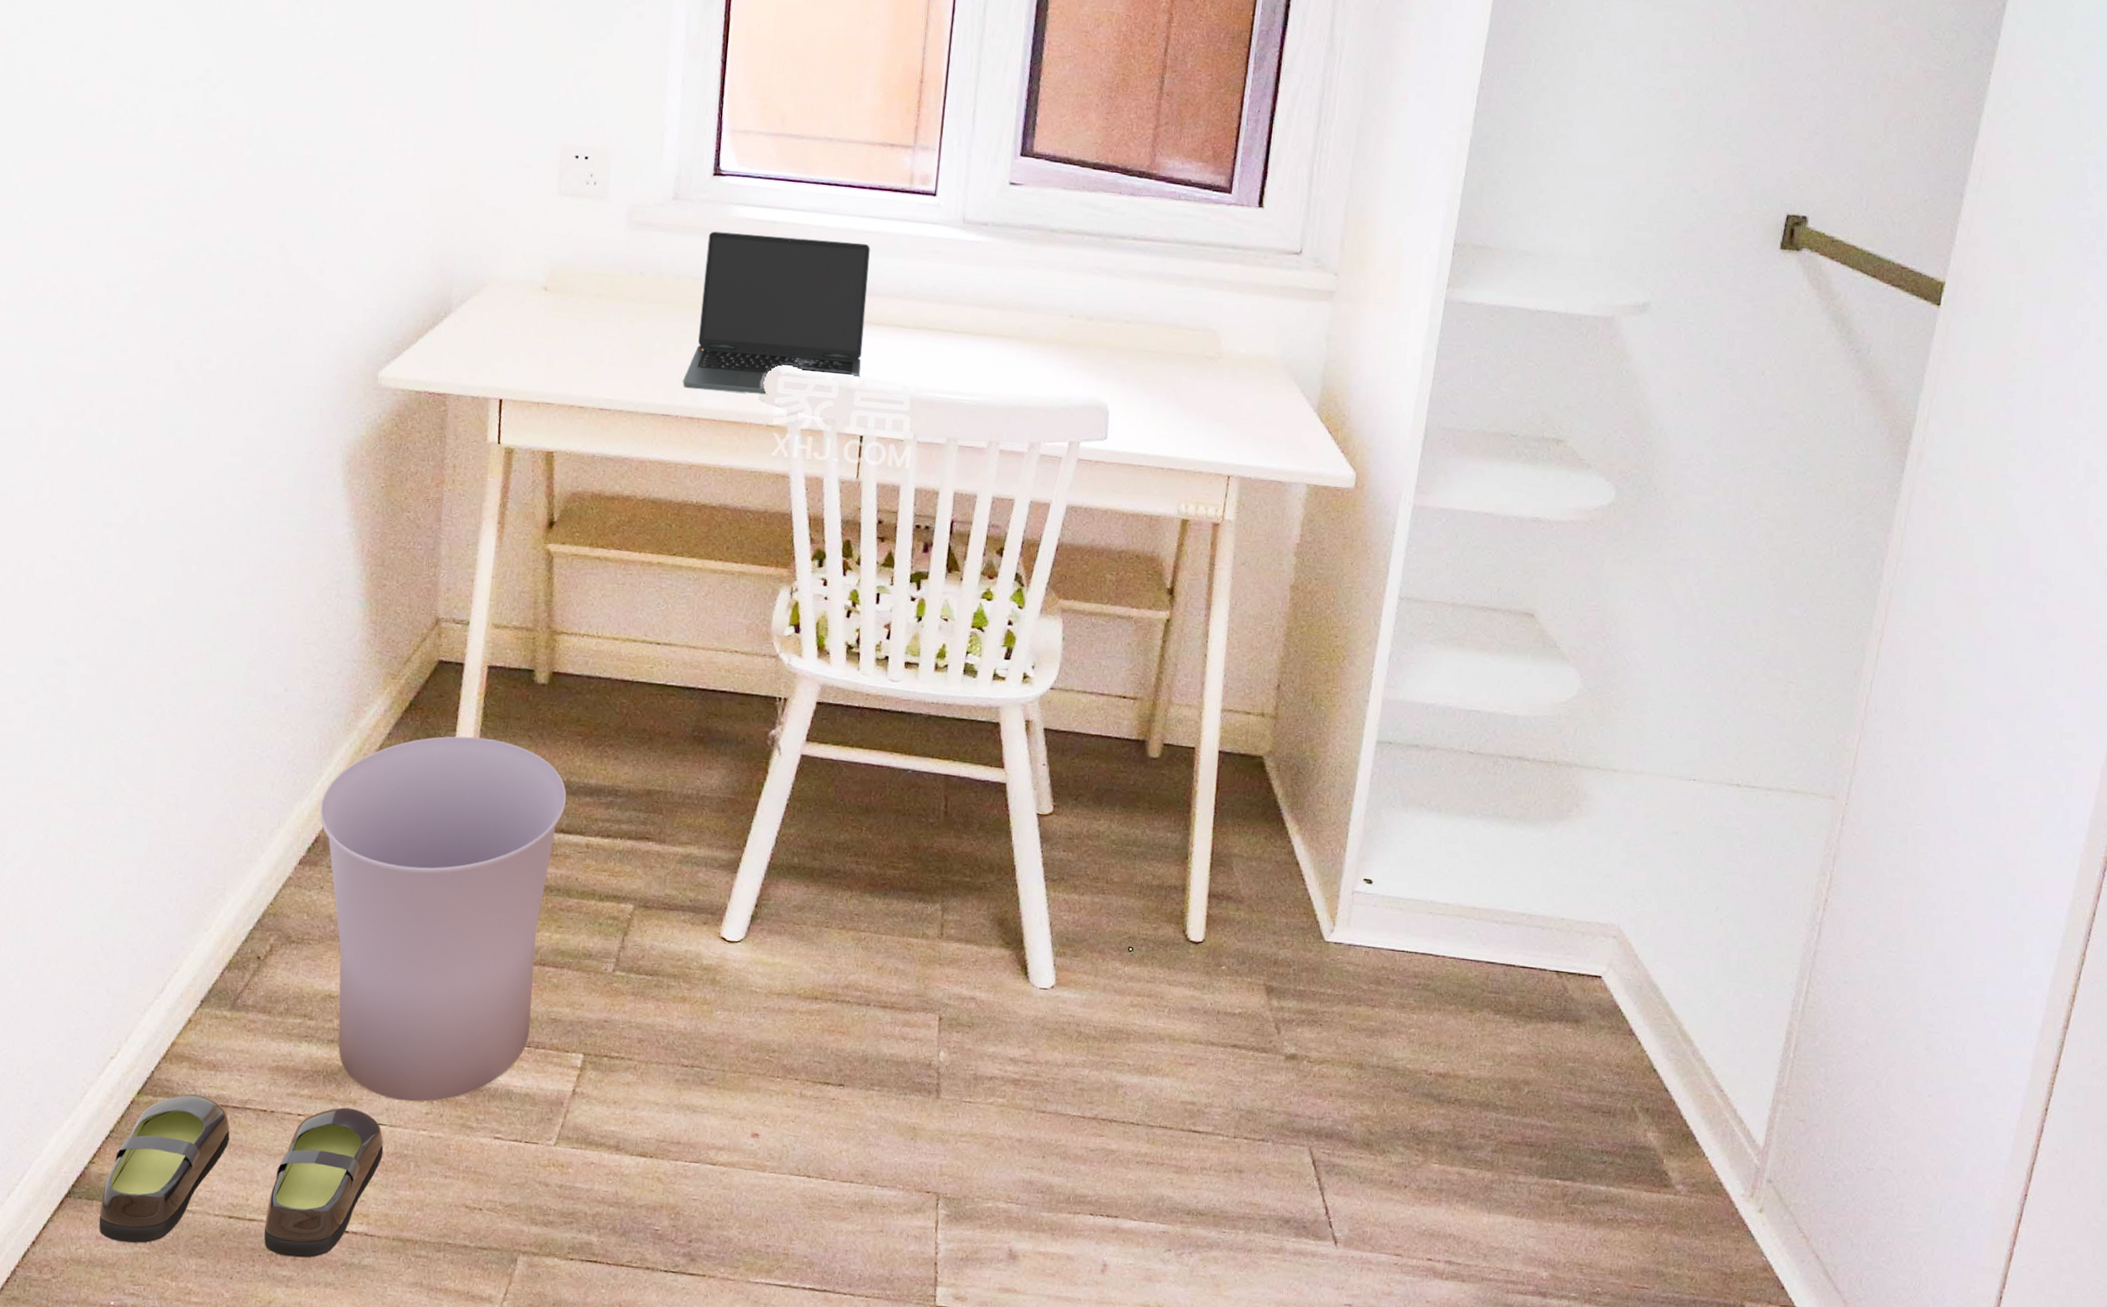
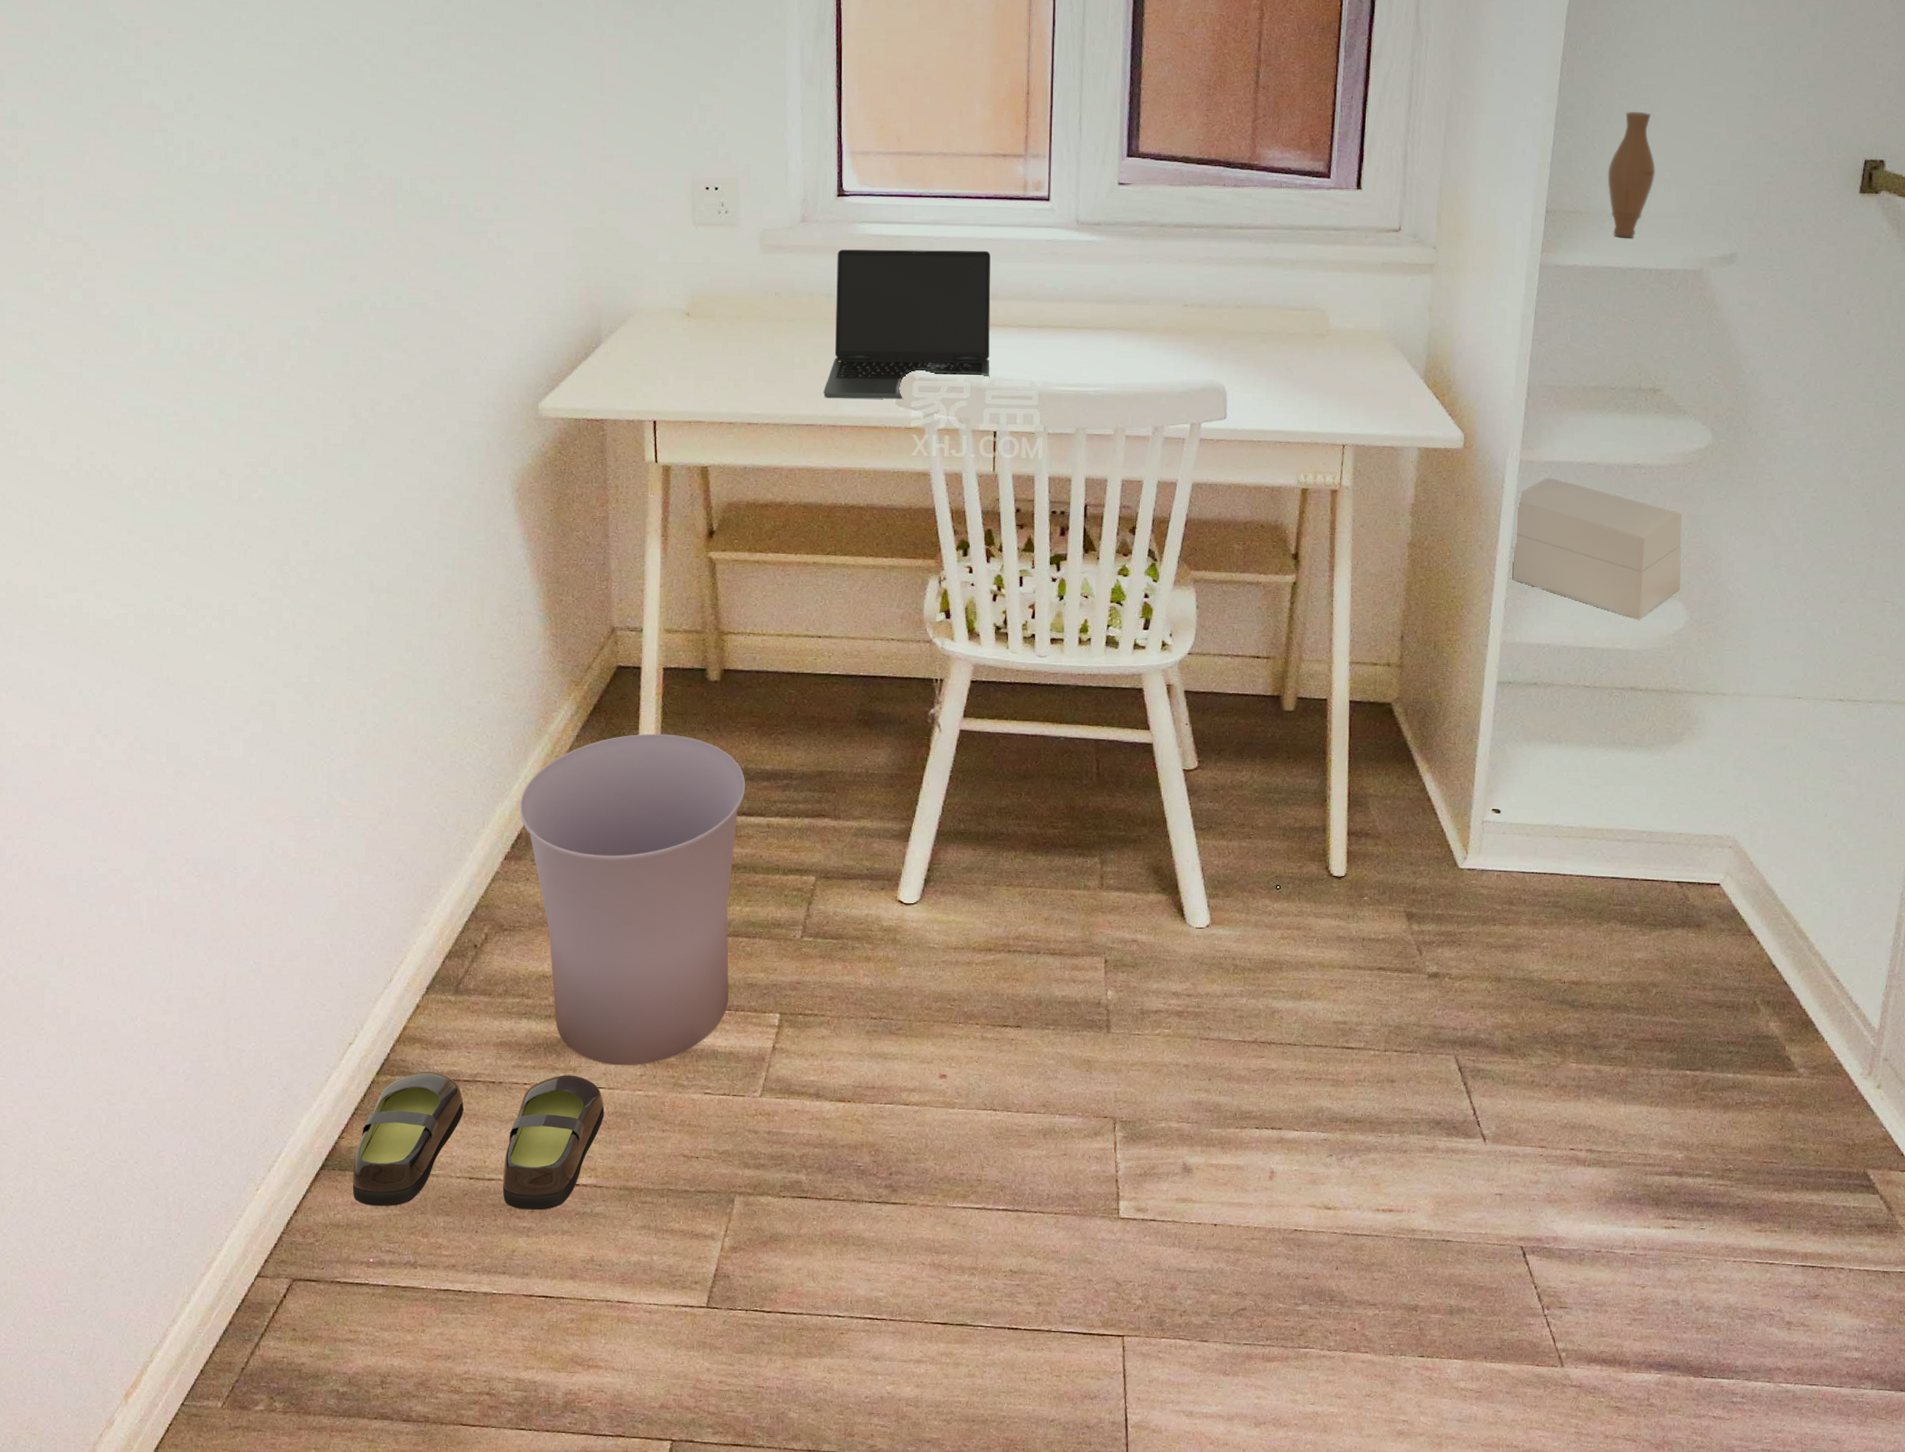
decorative box: none [1396,525,1580,685] -> present [1510,478,1682,620]
vase: none [1519,147,1570,278] -> present [1607,112,1655,238]

